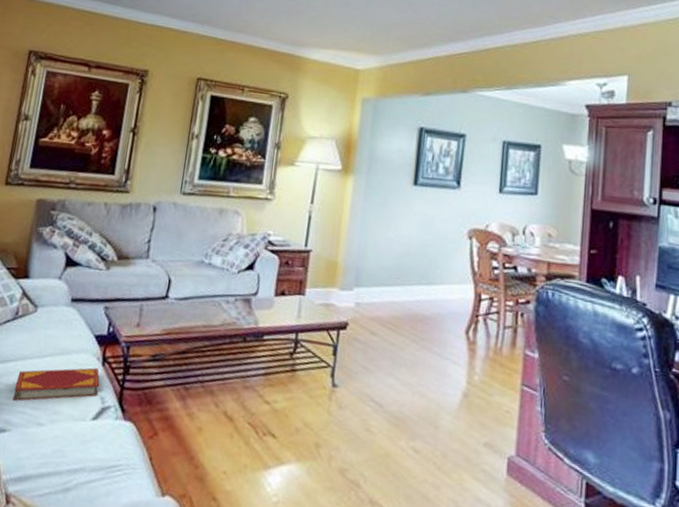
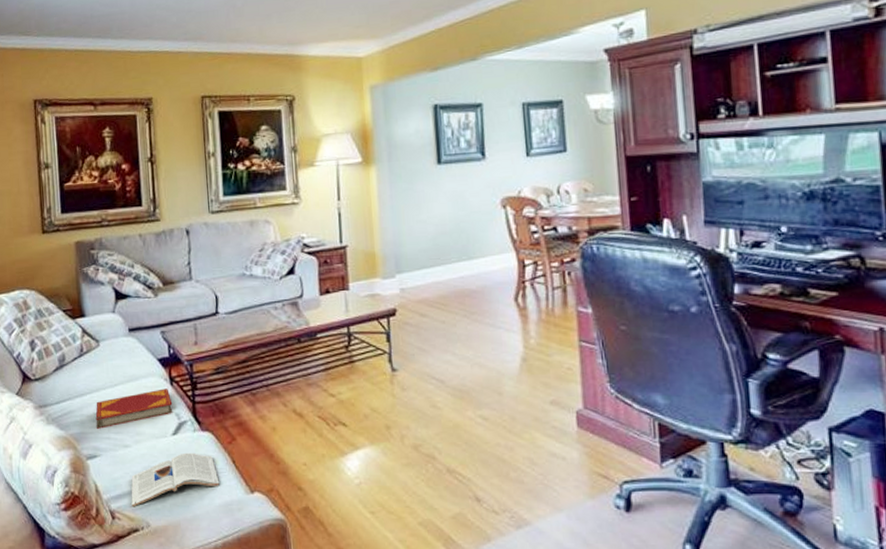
magazine: none [31,441,131,494] -> present [131,452,220,507]

